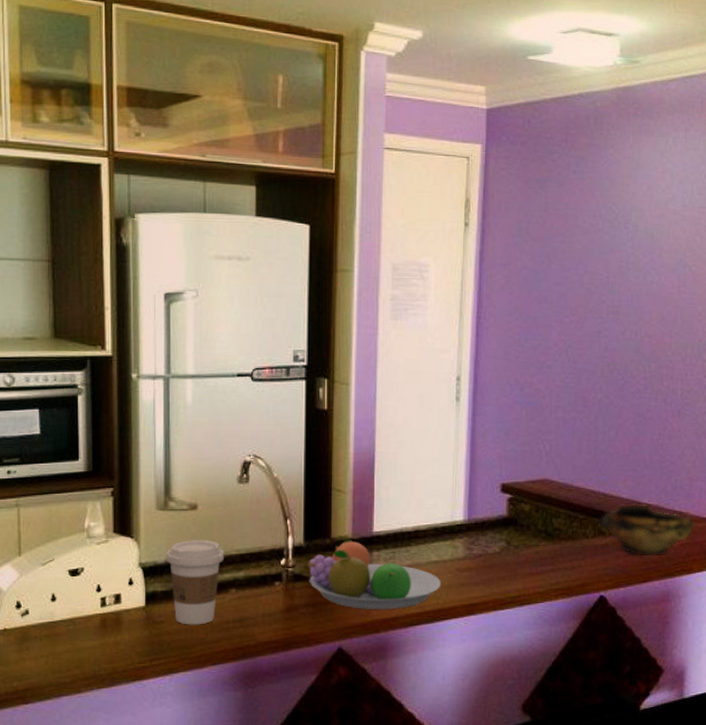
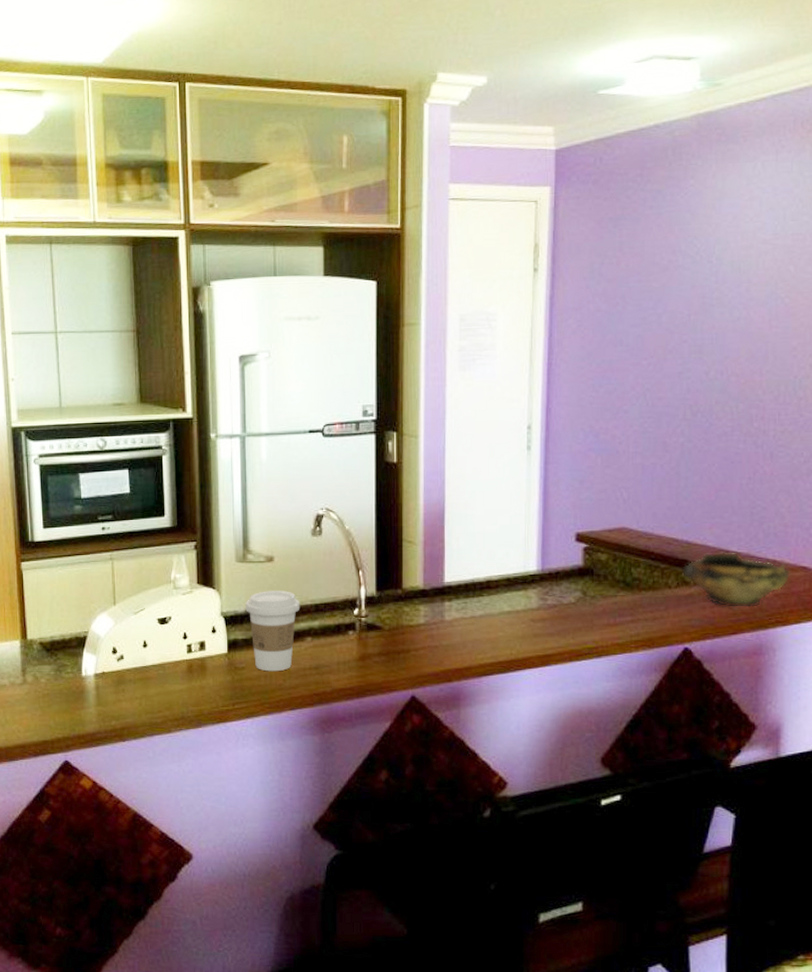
fruit bowl: present [308,539,441,610] -> none [380,589,514,660]

